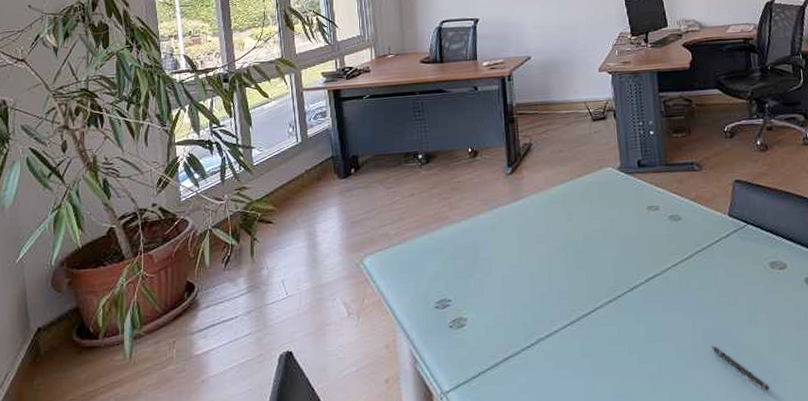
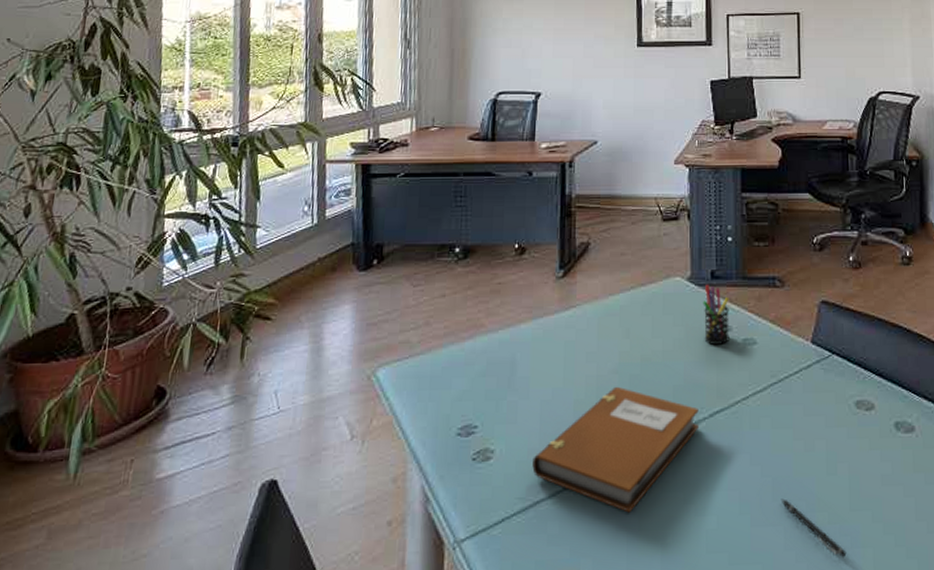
notebook: none [499,261,637,363] -> present [532,386,699,513]
pen holder: none [632,173,658,222] -> present [703,285,730,345]

